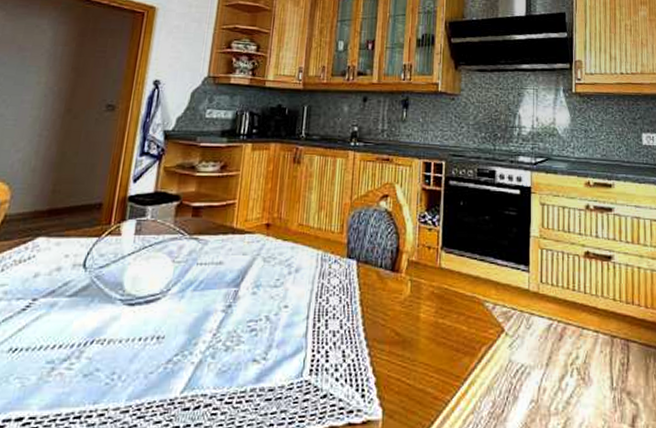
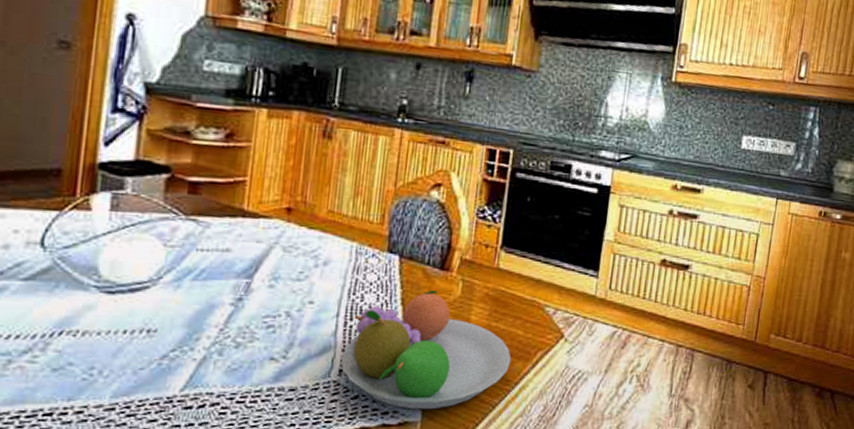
fruit bowl: none [311,290,459,408] -> present [340,290,512,410]

